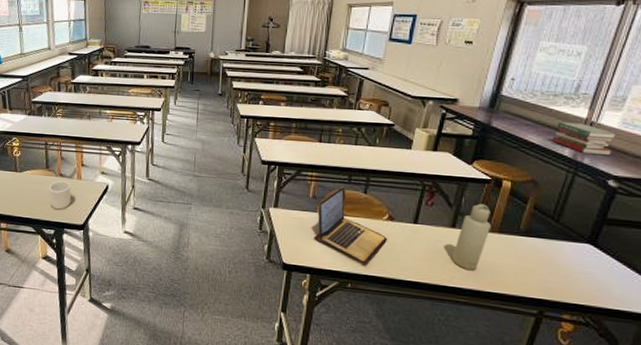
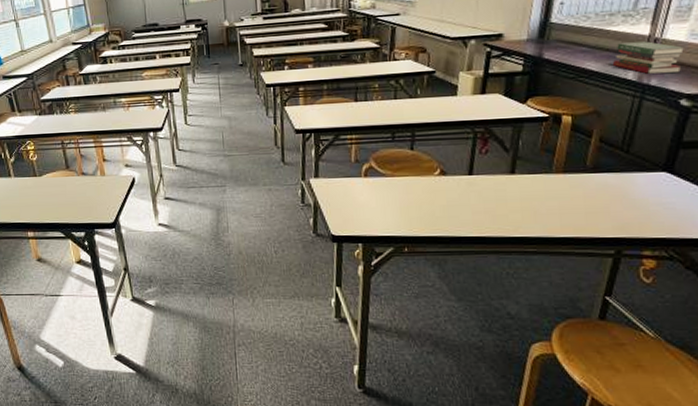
mug: present [49,180,72,210] -> none [72,178,98,210]
laptop: present [313,185,387,264] -> none [361,144,442,225]
bottle: present [451,203,492,271] -> none [514,144,555,218]

